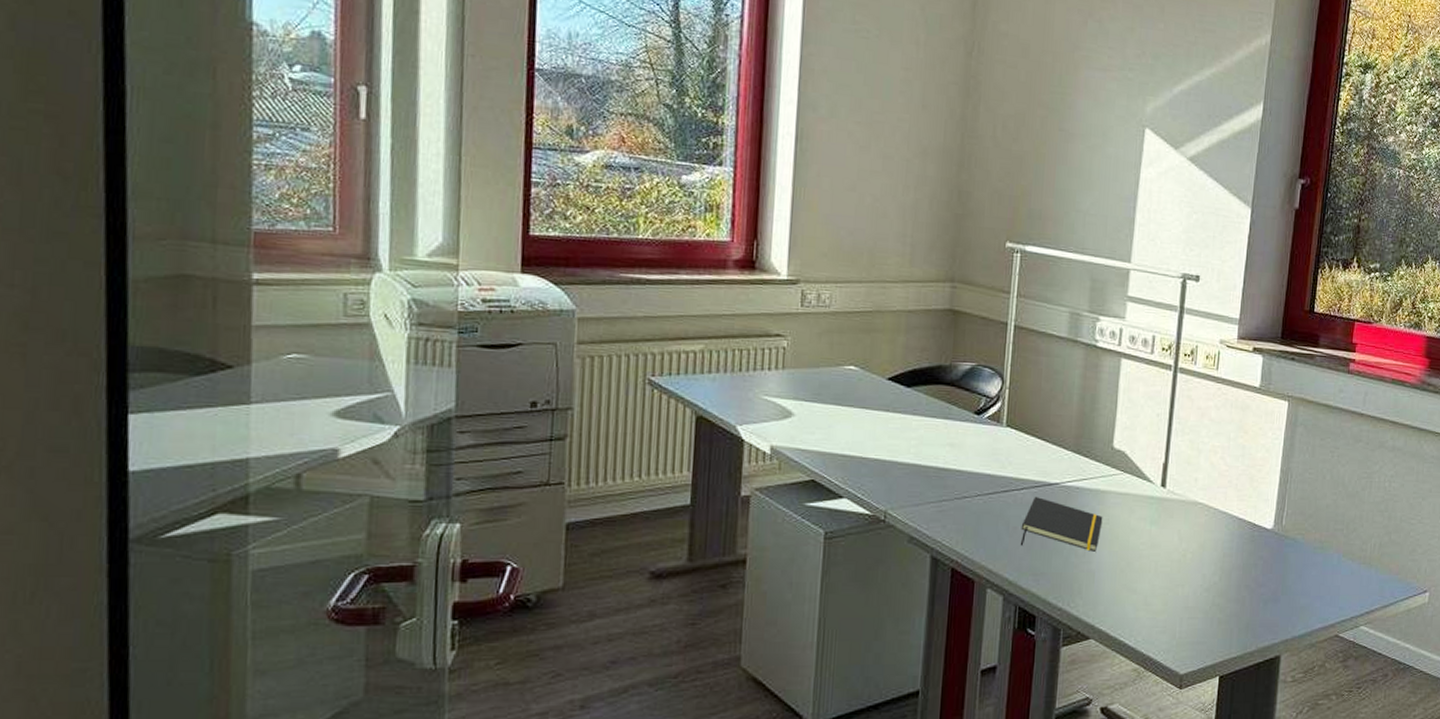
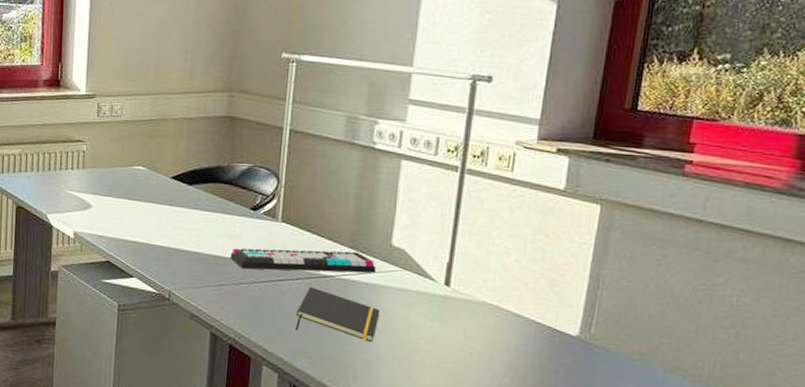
keyboard: none [952,456,1099,481] -> present [230,248,376,273]

